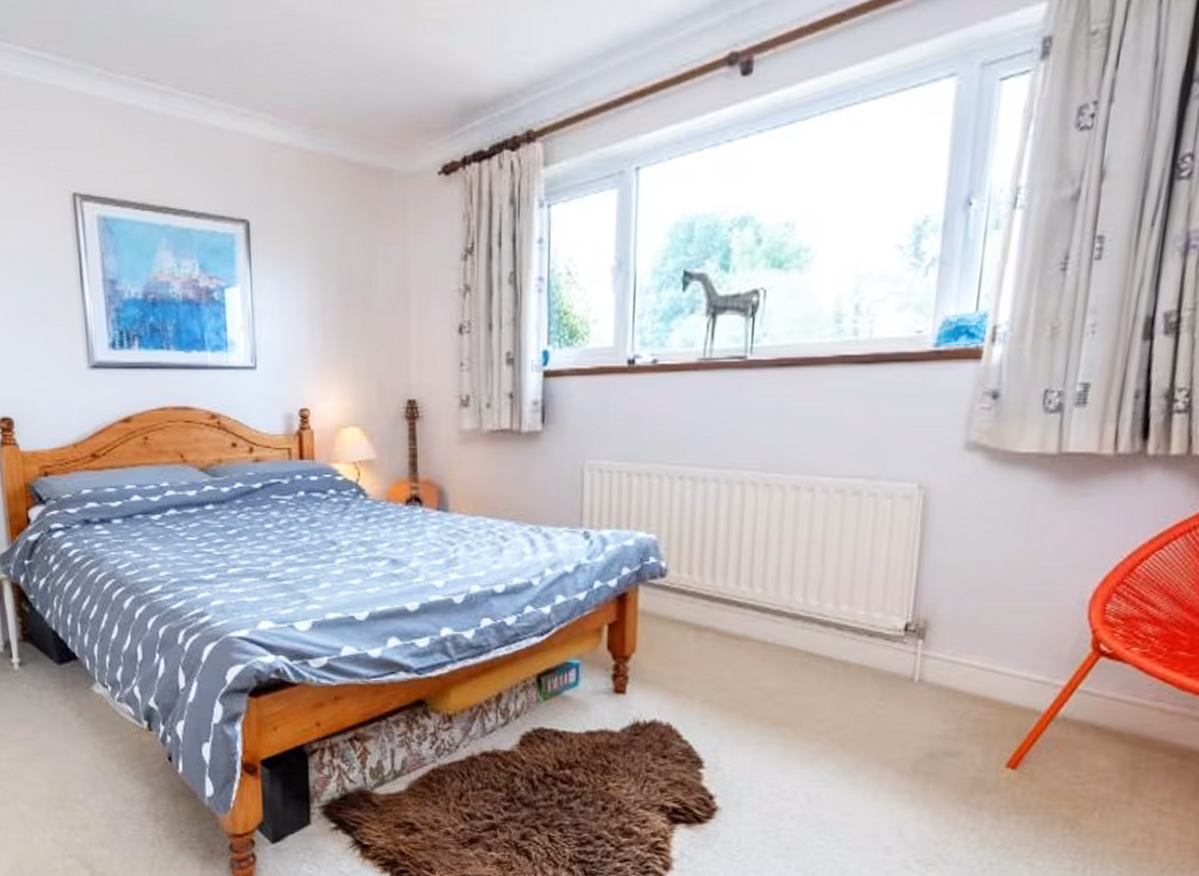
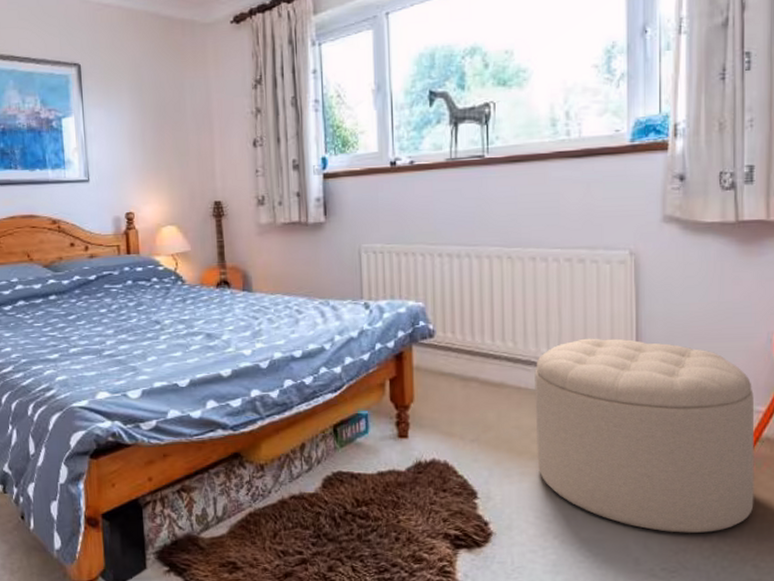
ottoman: none [779,587,1054,823] -> present [534,338,755,533]

